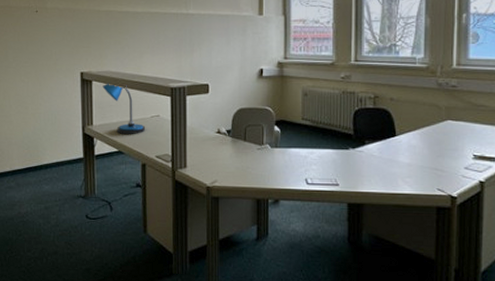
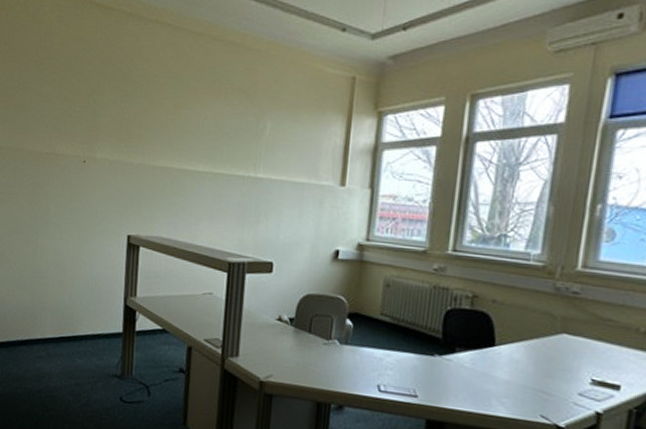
desk lamp: present [102,82,146,134] -> none [150,249,196,312]

